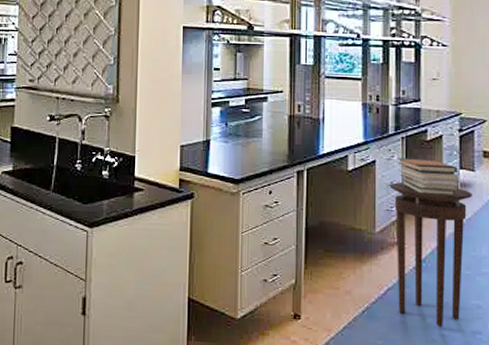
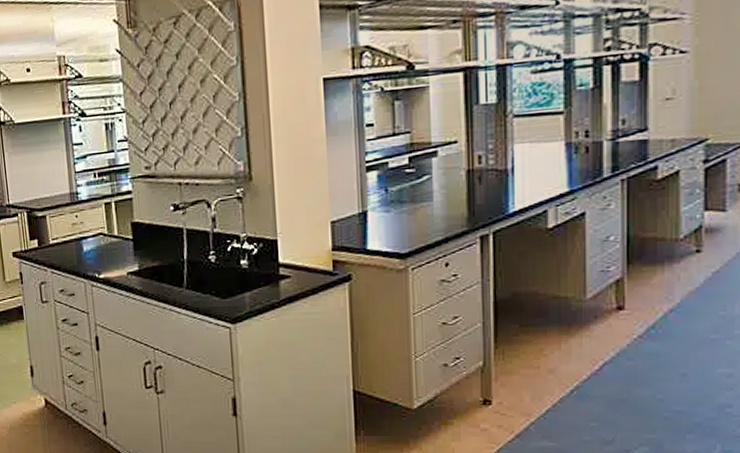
stool: present [389,181,472,327] -> none [604,234,722,403]
book stack: present [397,158,459,196] -> none [615,202,702,247]

